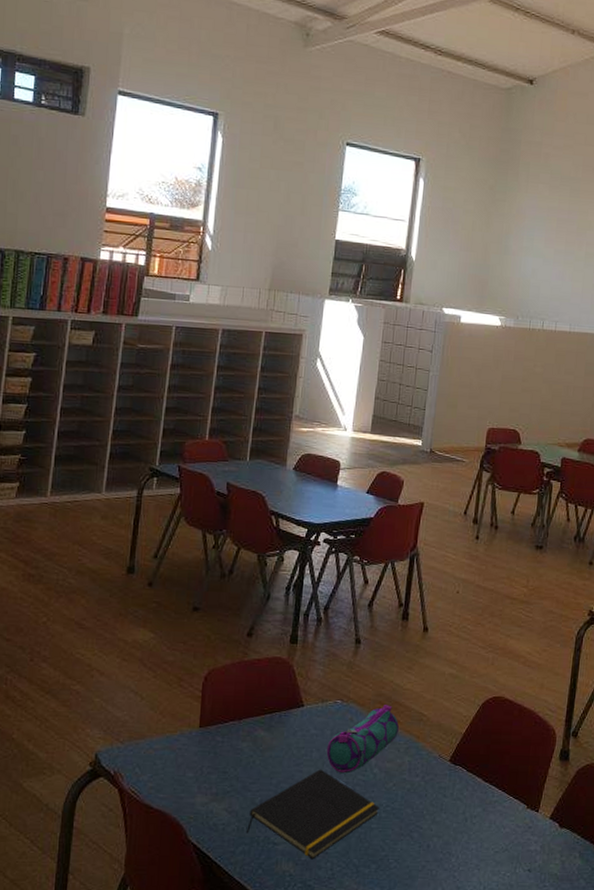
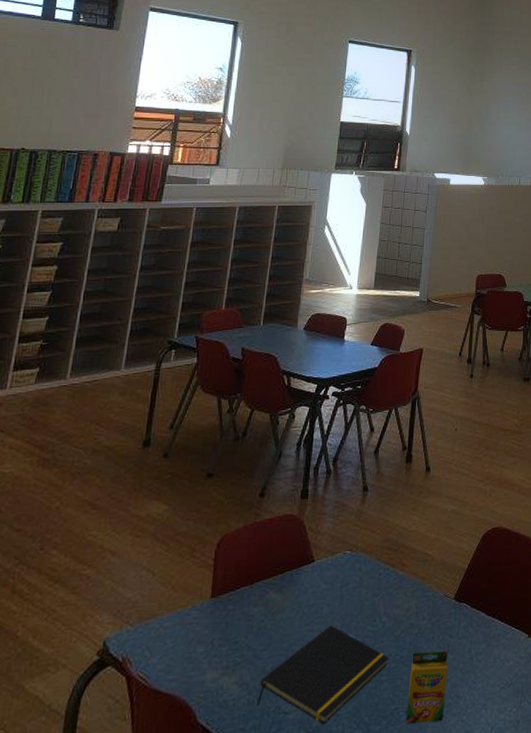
pencil case: present [326,705,399,774] -> none [336,549,406,627]
crayon box: none [395,806,442,874] -> present [405,650,449,724]

